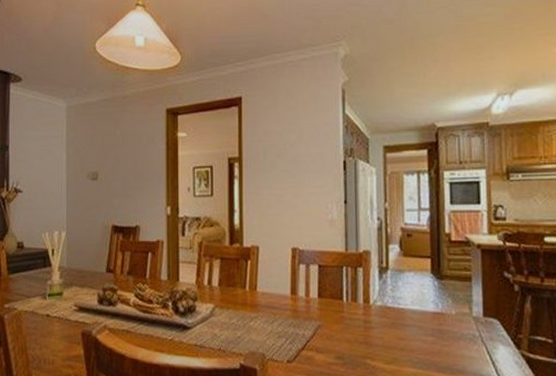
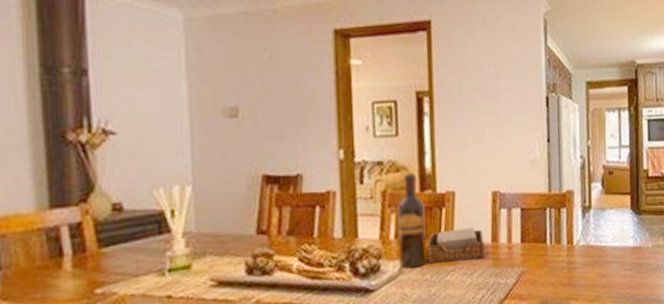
wine bottle: none [210,229,233,313] -> present [396,174,426,270]
napkin holder: none [233,279,285,309] -> present [426,227,486,263]

